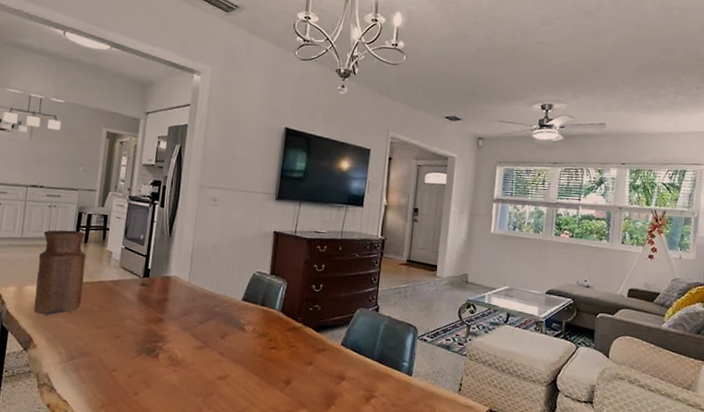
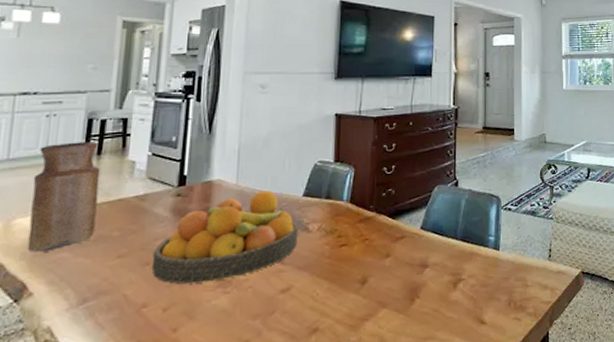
fruit bowl: none [121,290,236,360] -> present [151,190,298,284]

